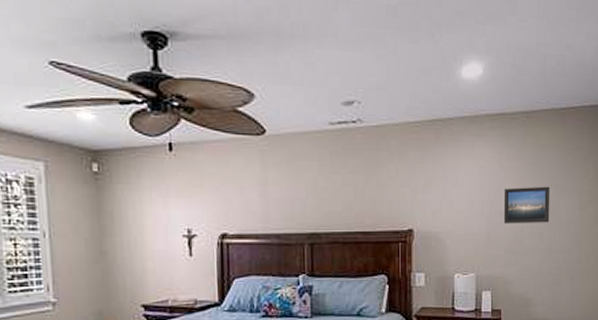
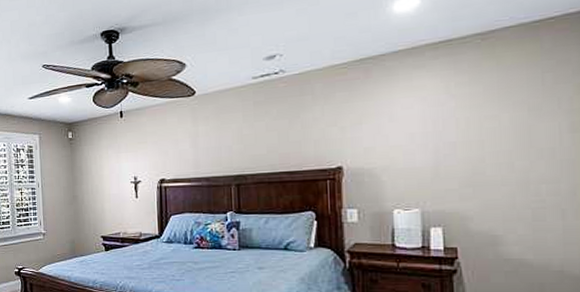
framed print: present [503,186,550,224] -> none [454,109,523,156]

